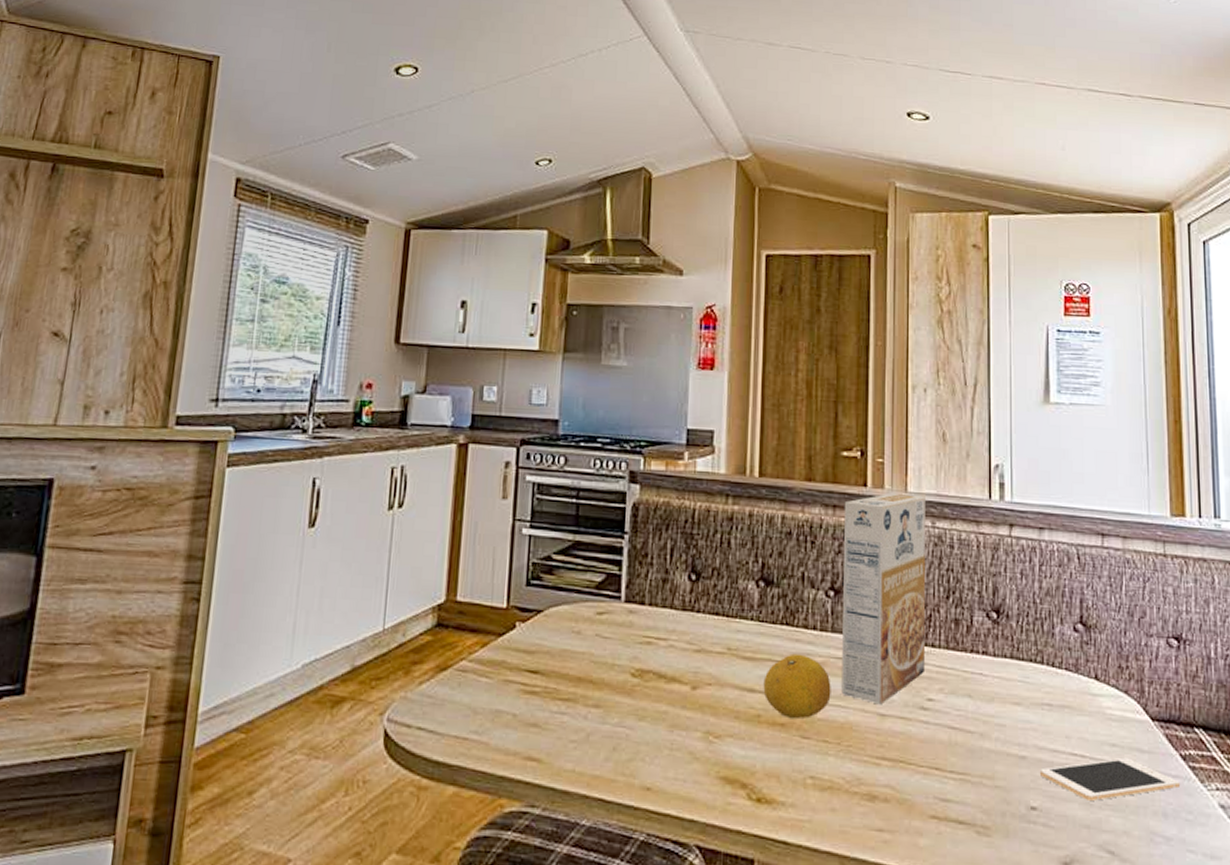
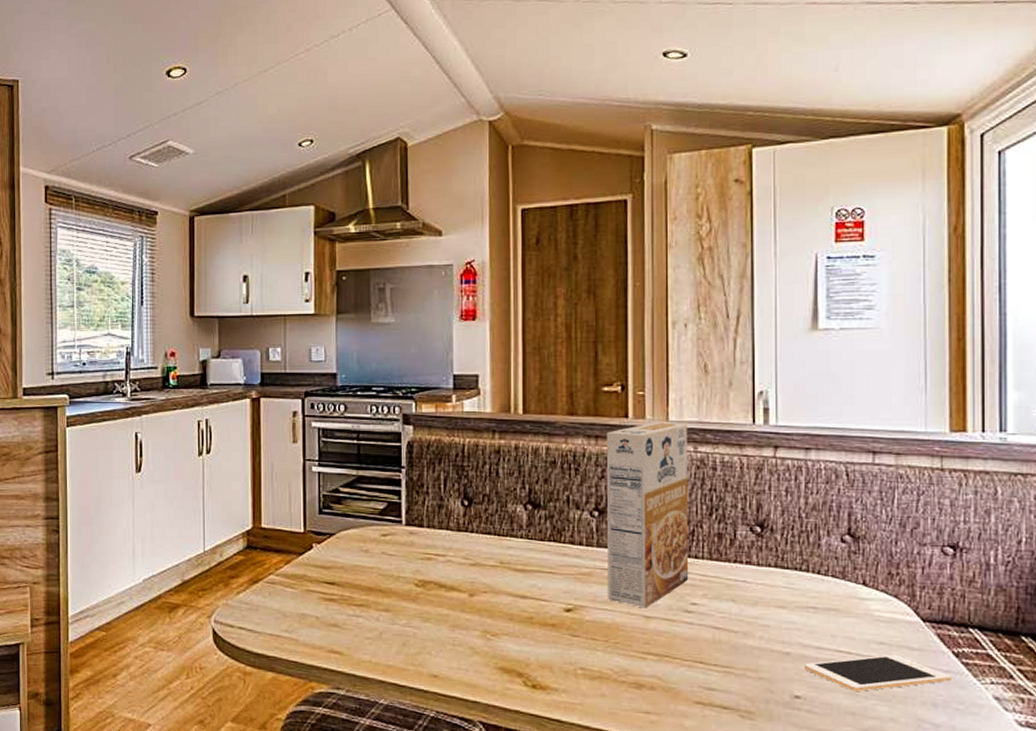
fruit: present [763,653,831,719] -> none [534,566,598,621]

